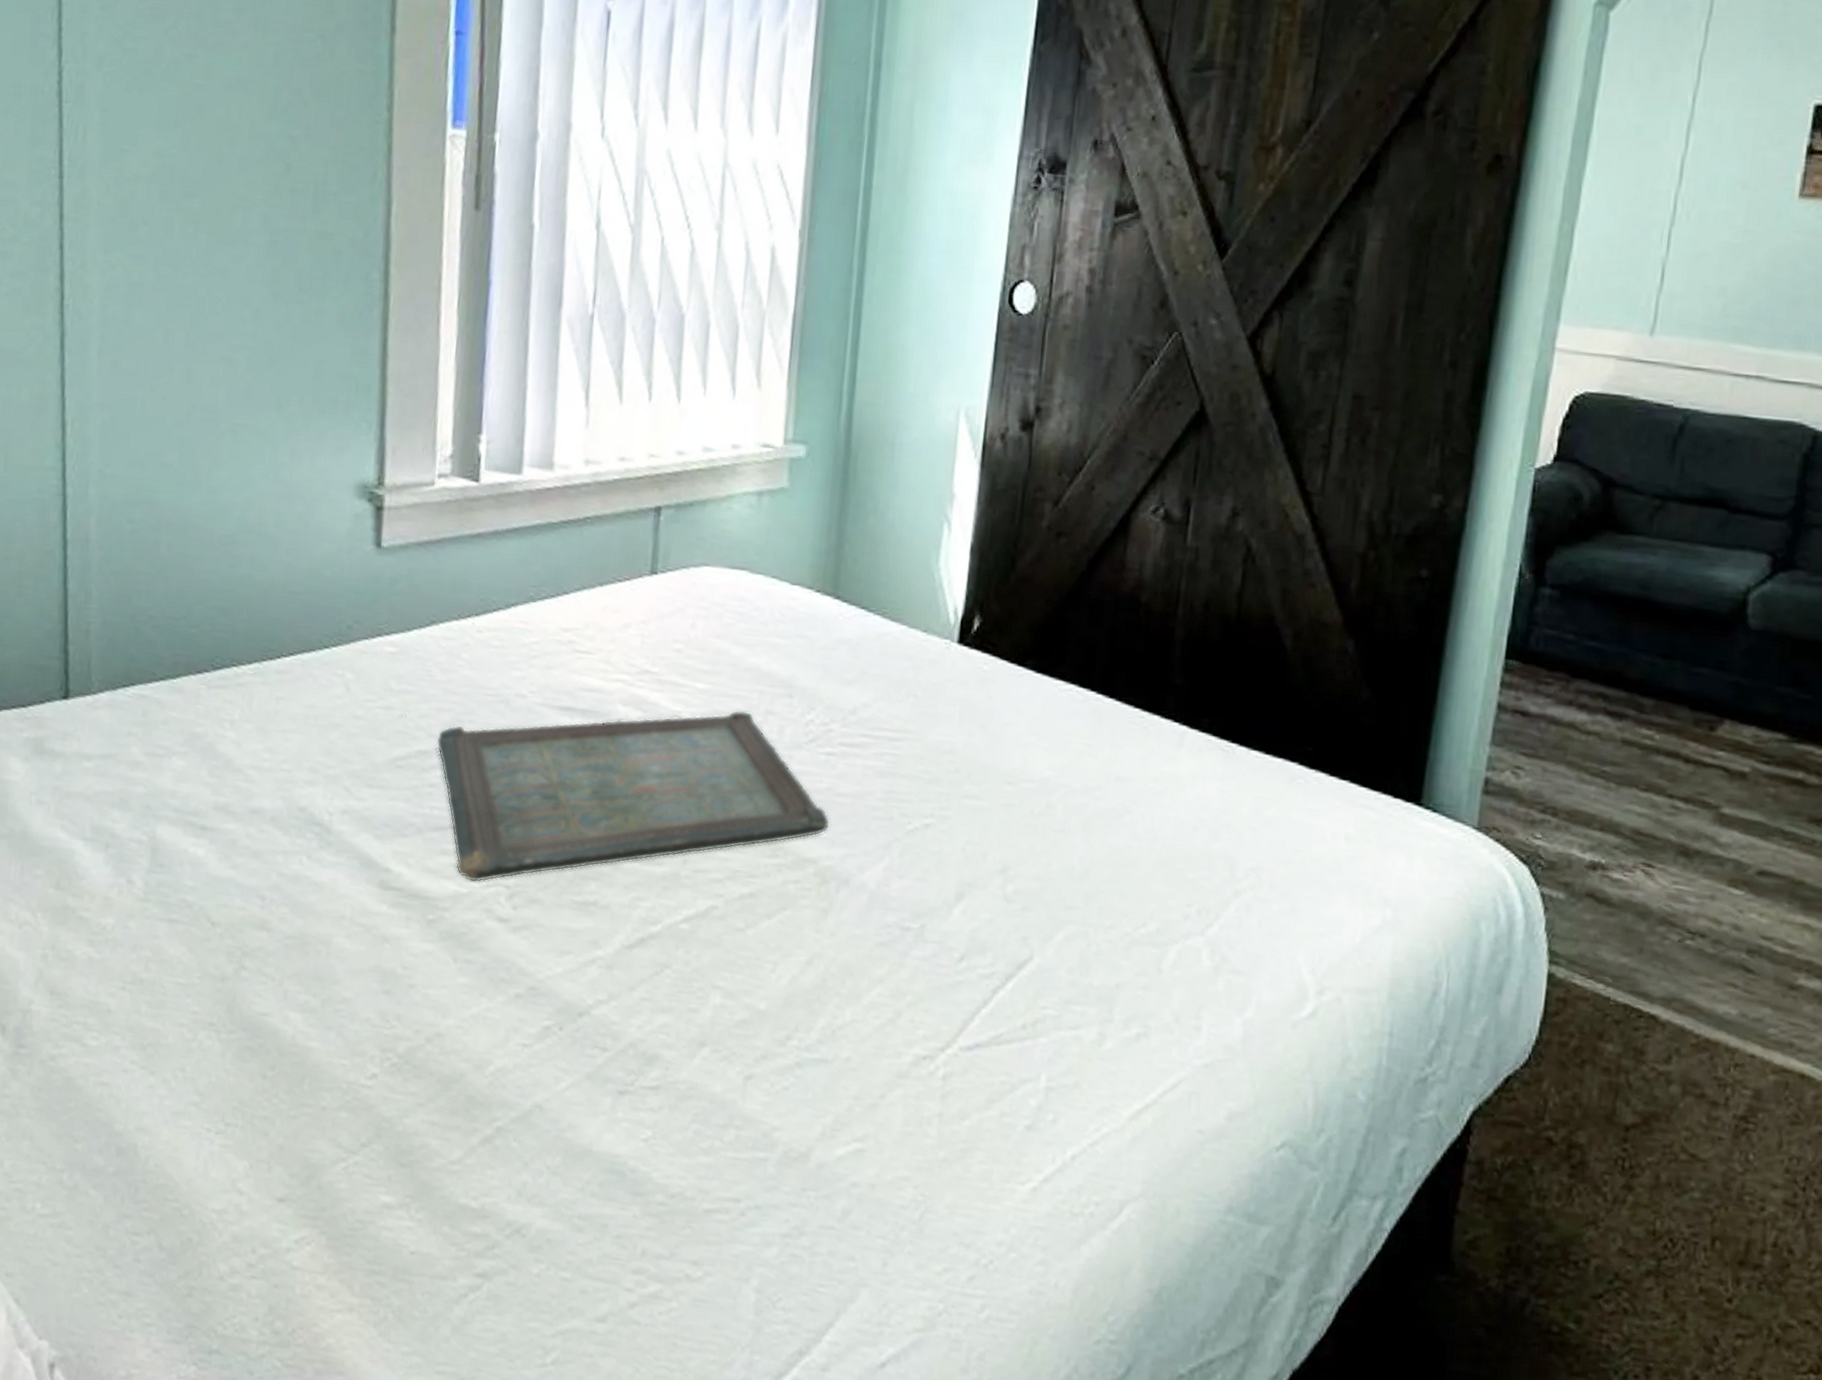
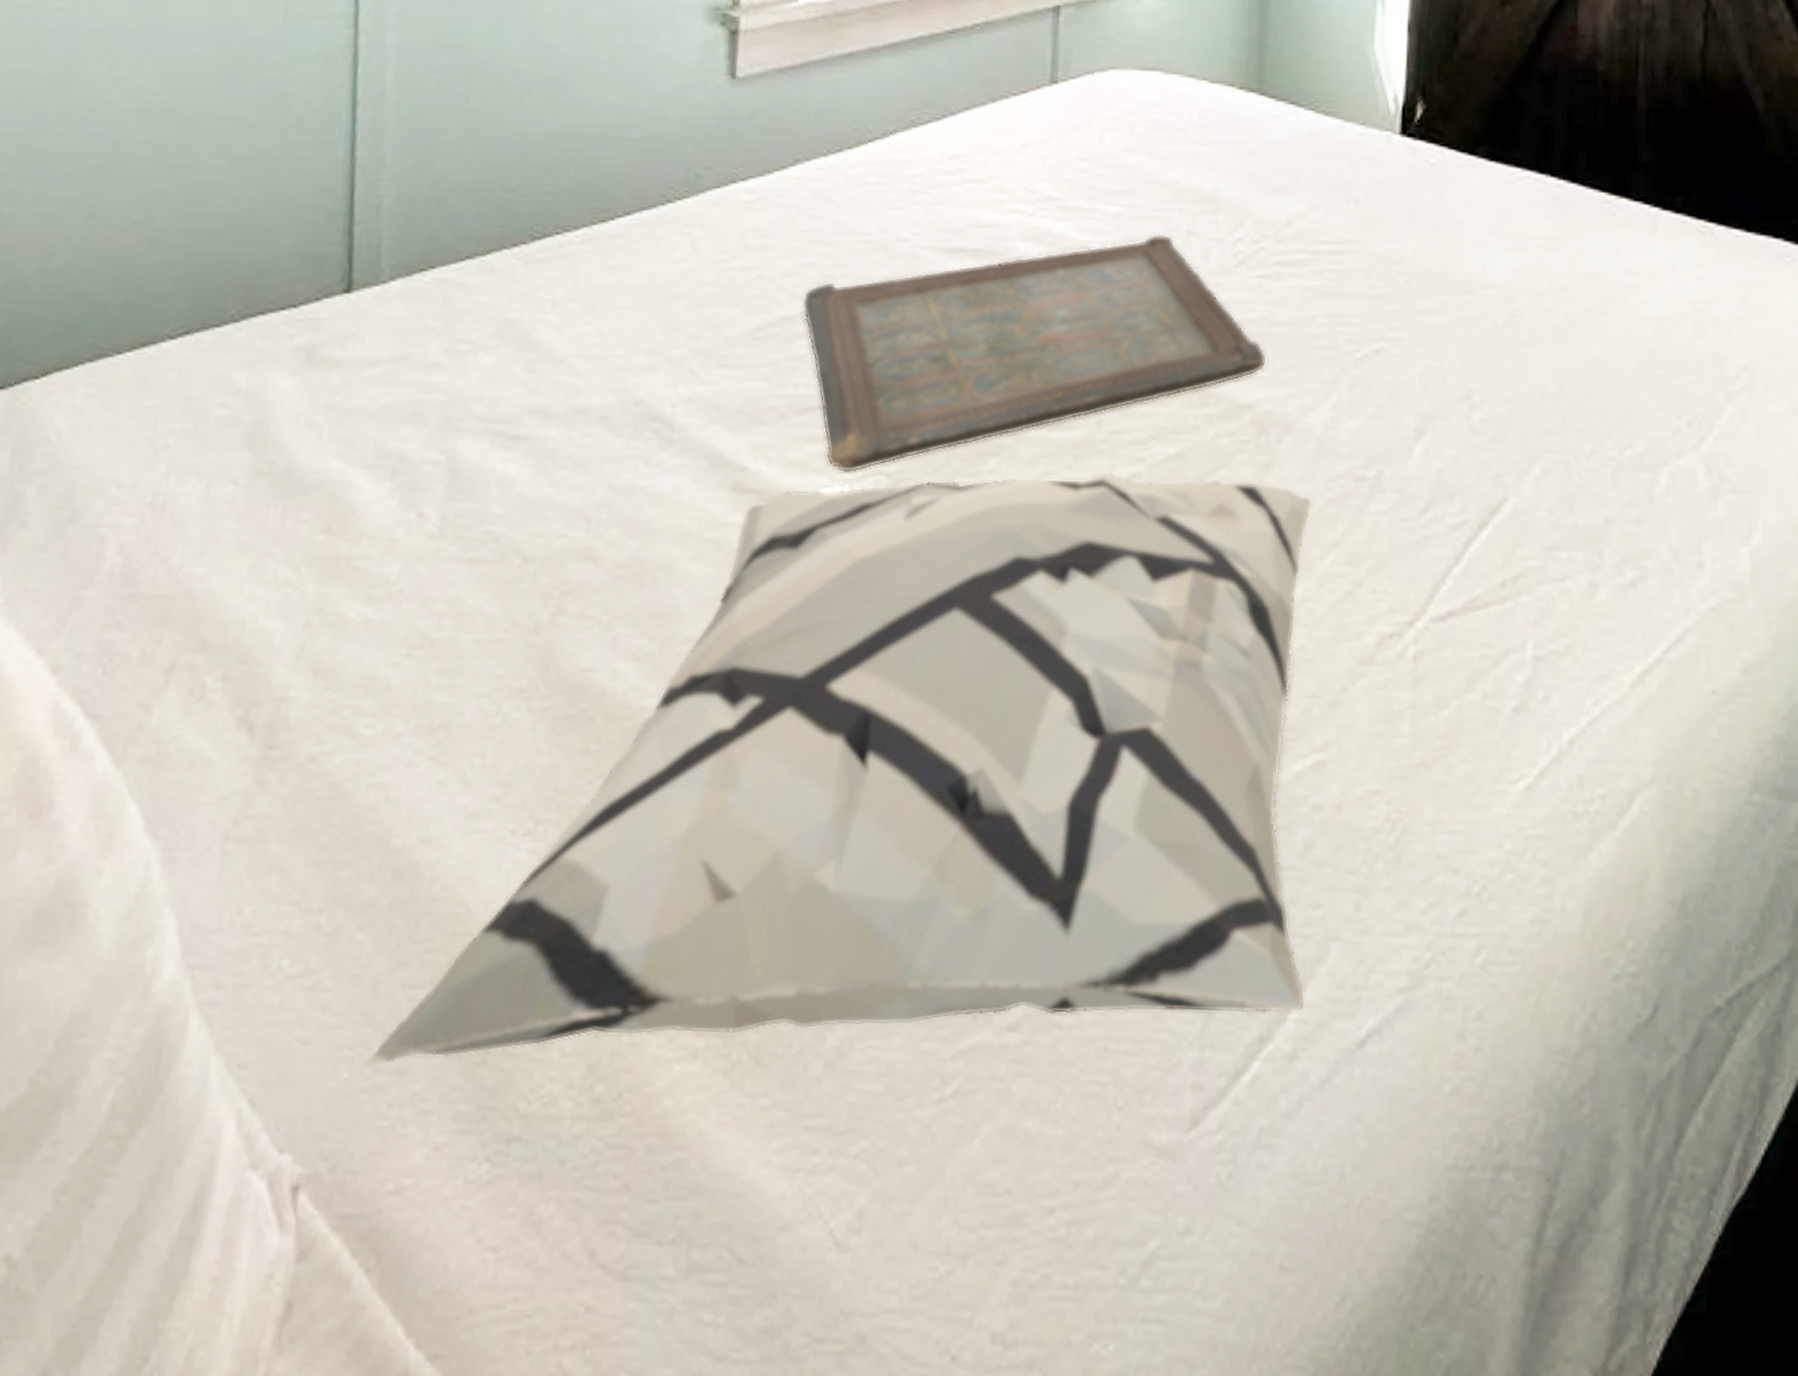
decorative pillow: none [99,890,863,1337] -> present [363,471,1312,1069]

